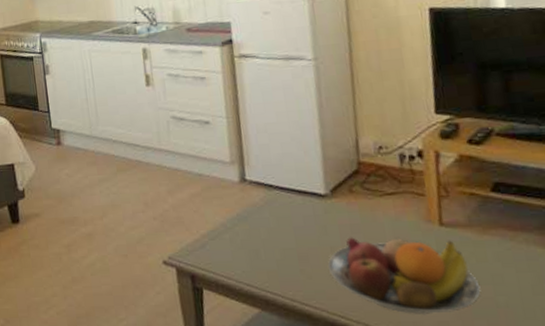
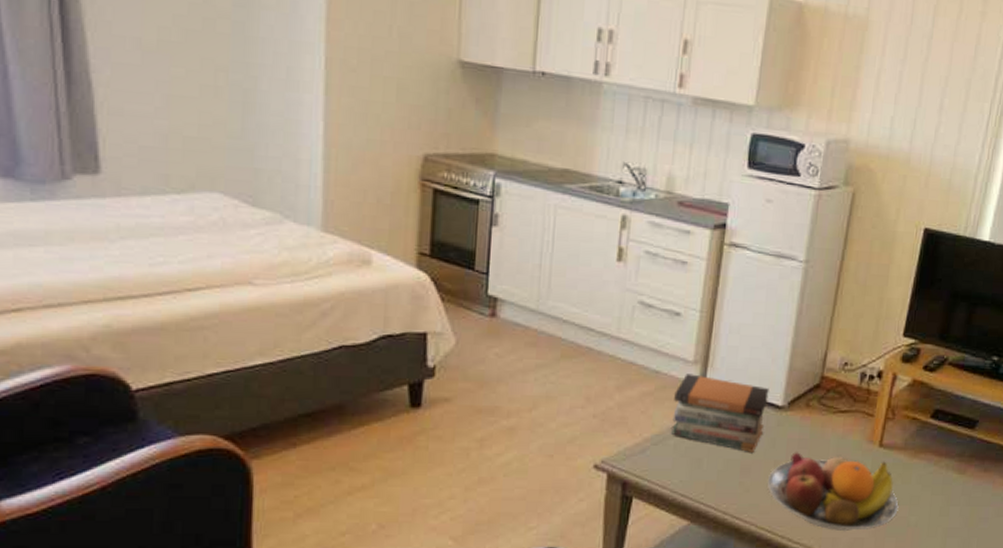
book stack: none [220,173,312,241] -> present [671,374,769,452]

